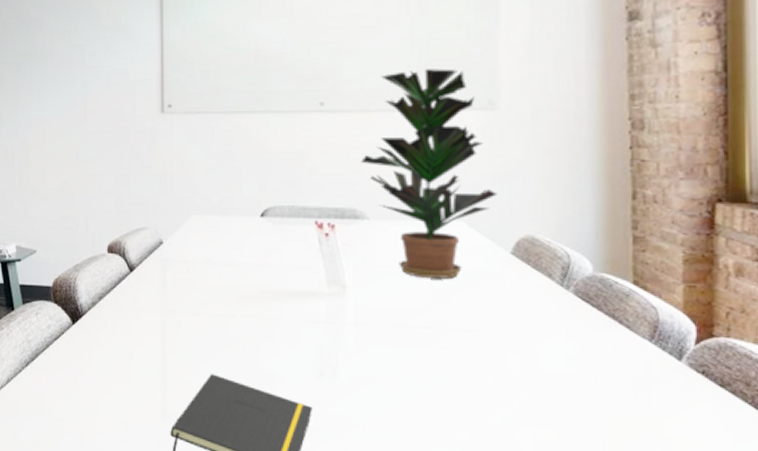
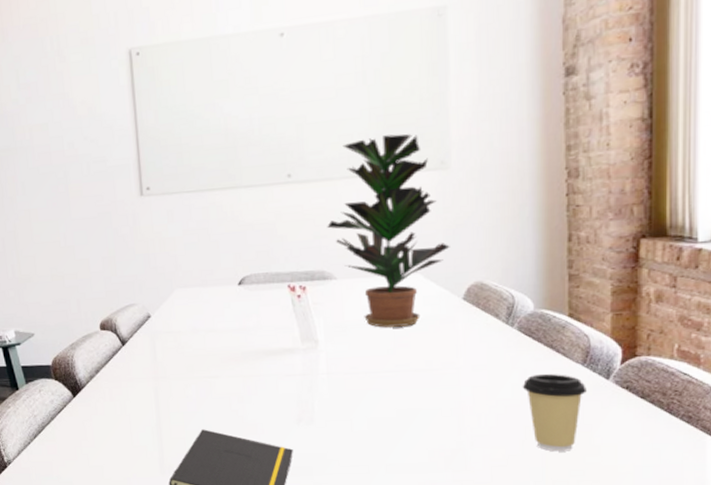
coffee cup: none [578,346,657,442] -> present [522,373,588,452]

